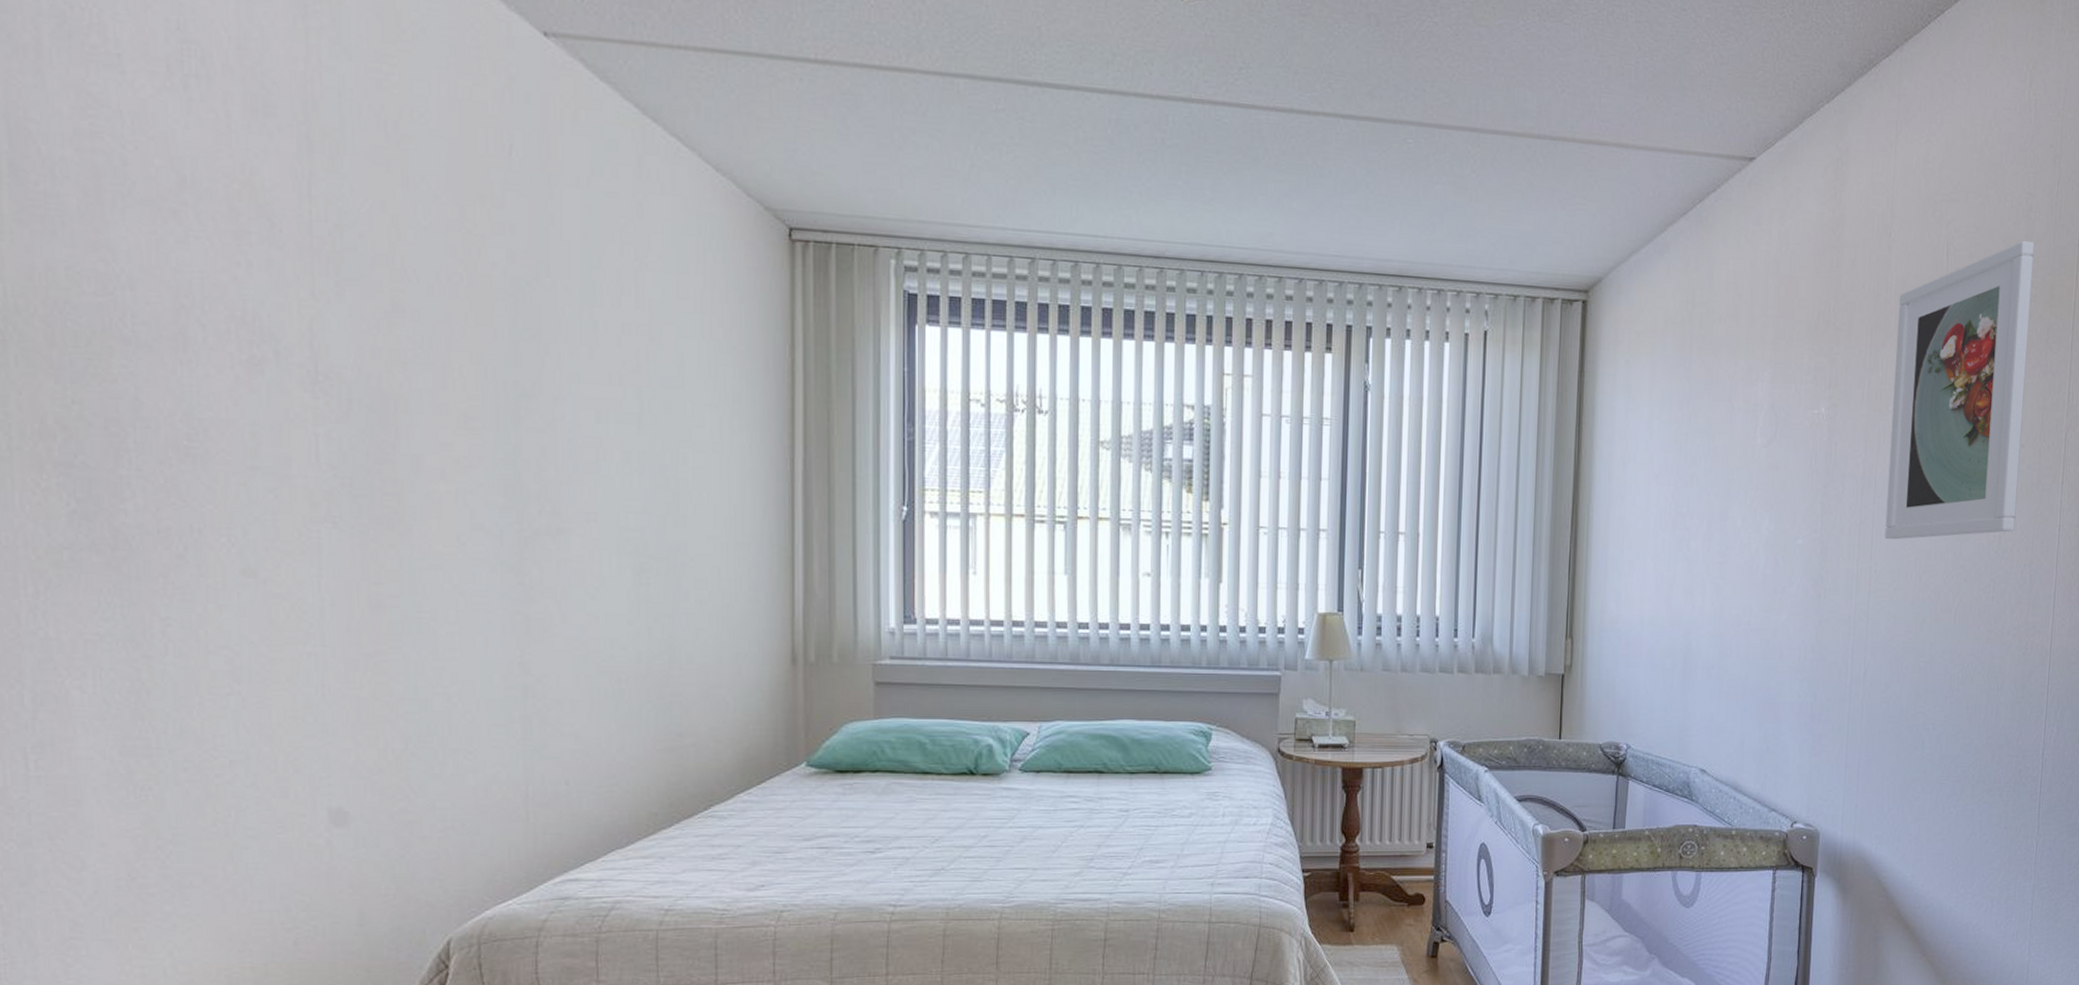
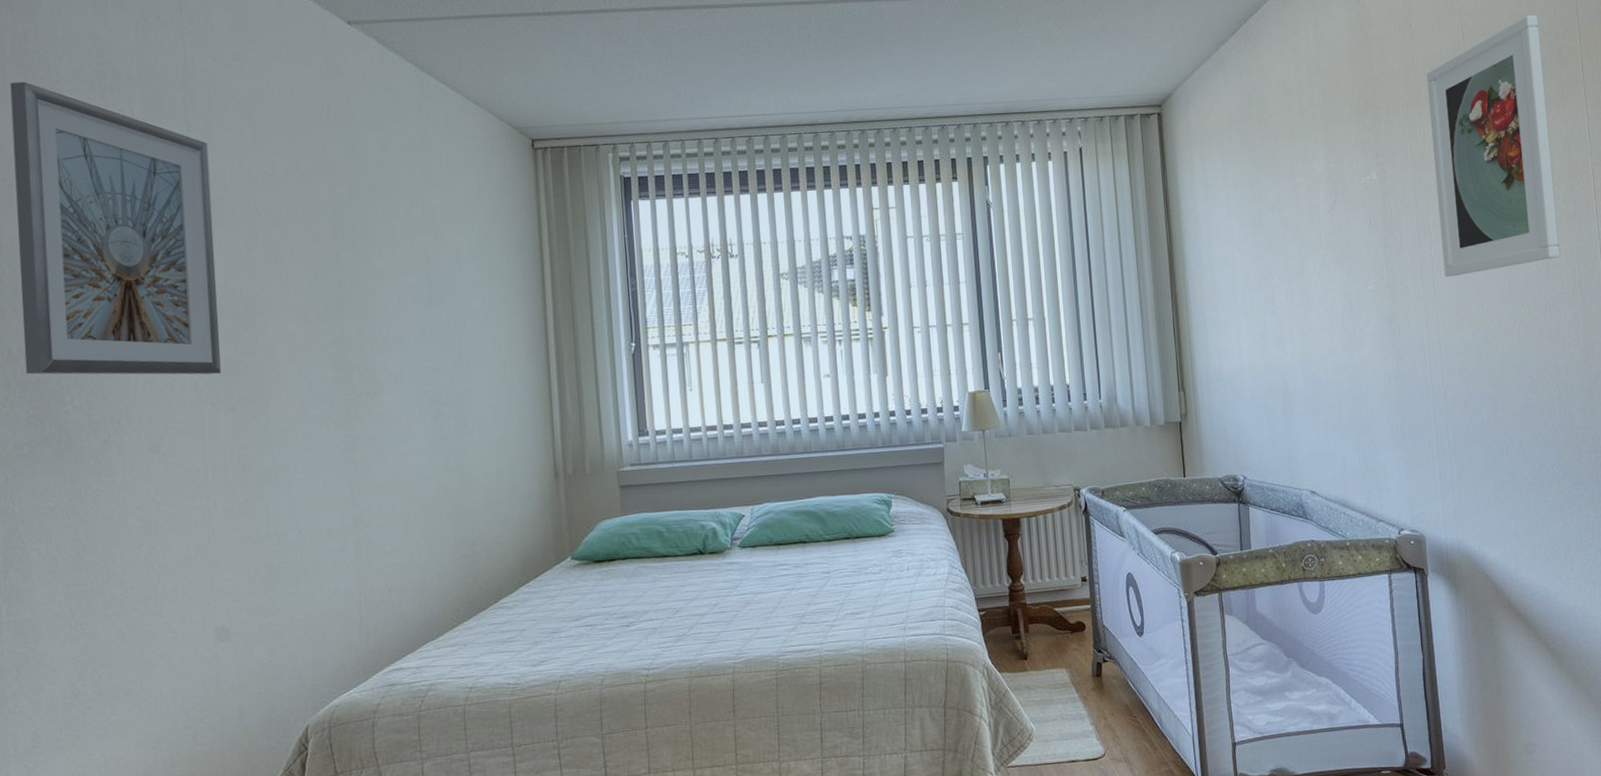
picture frame: none [46,47,347,484] -> present [10,81,221,375]

